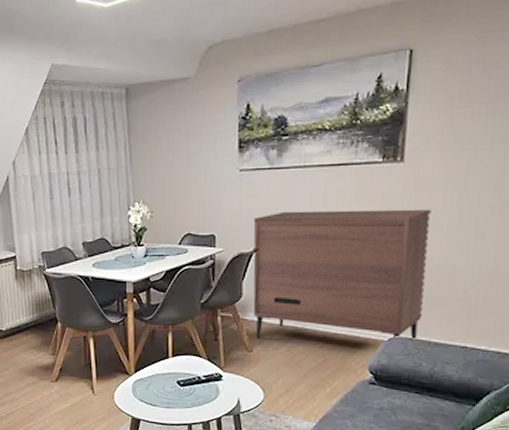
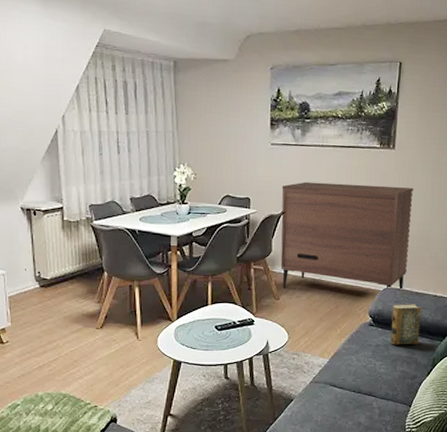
hardback book: none [398,357,444,409] -> present [390,304,422,345]

